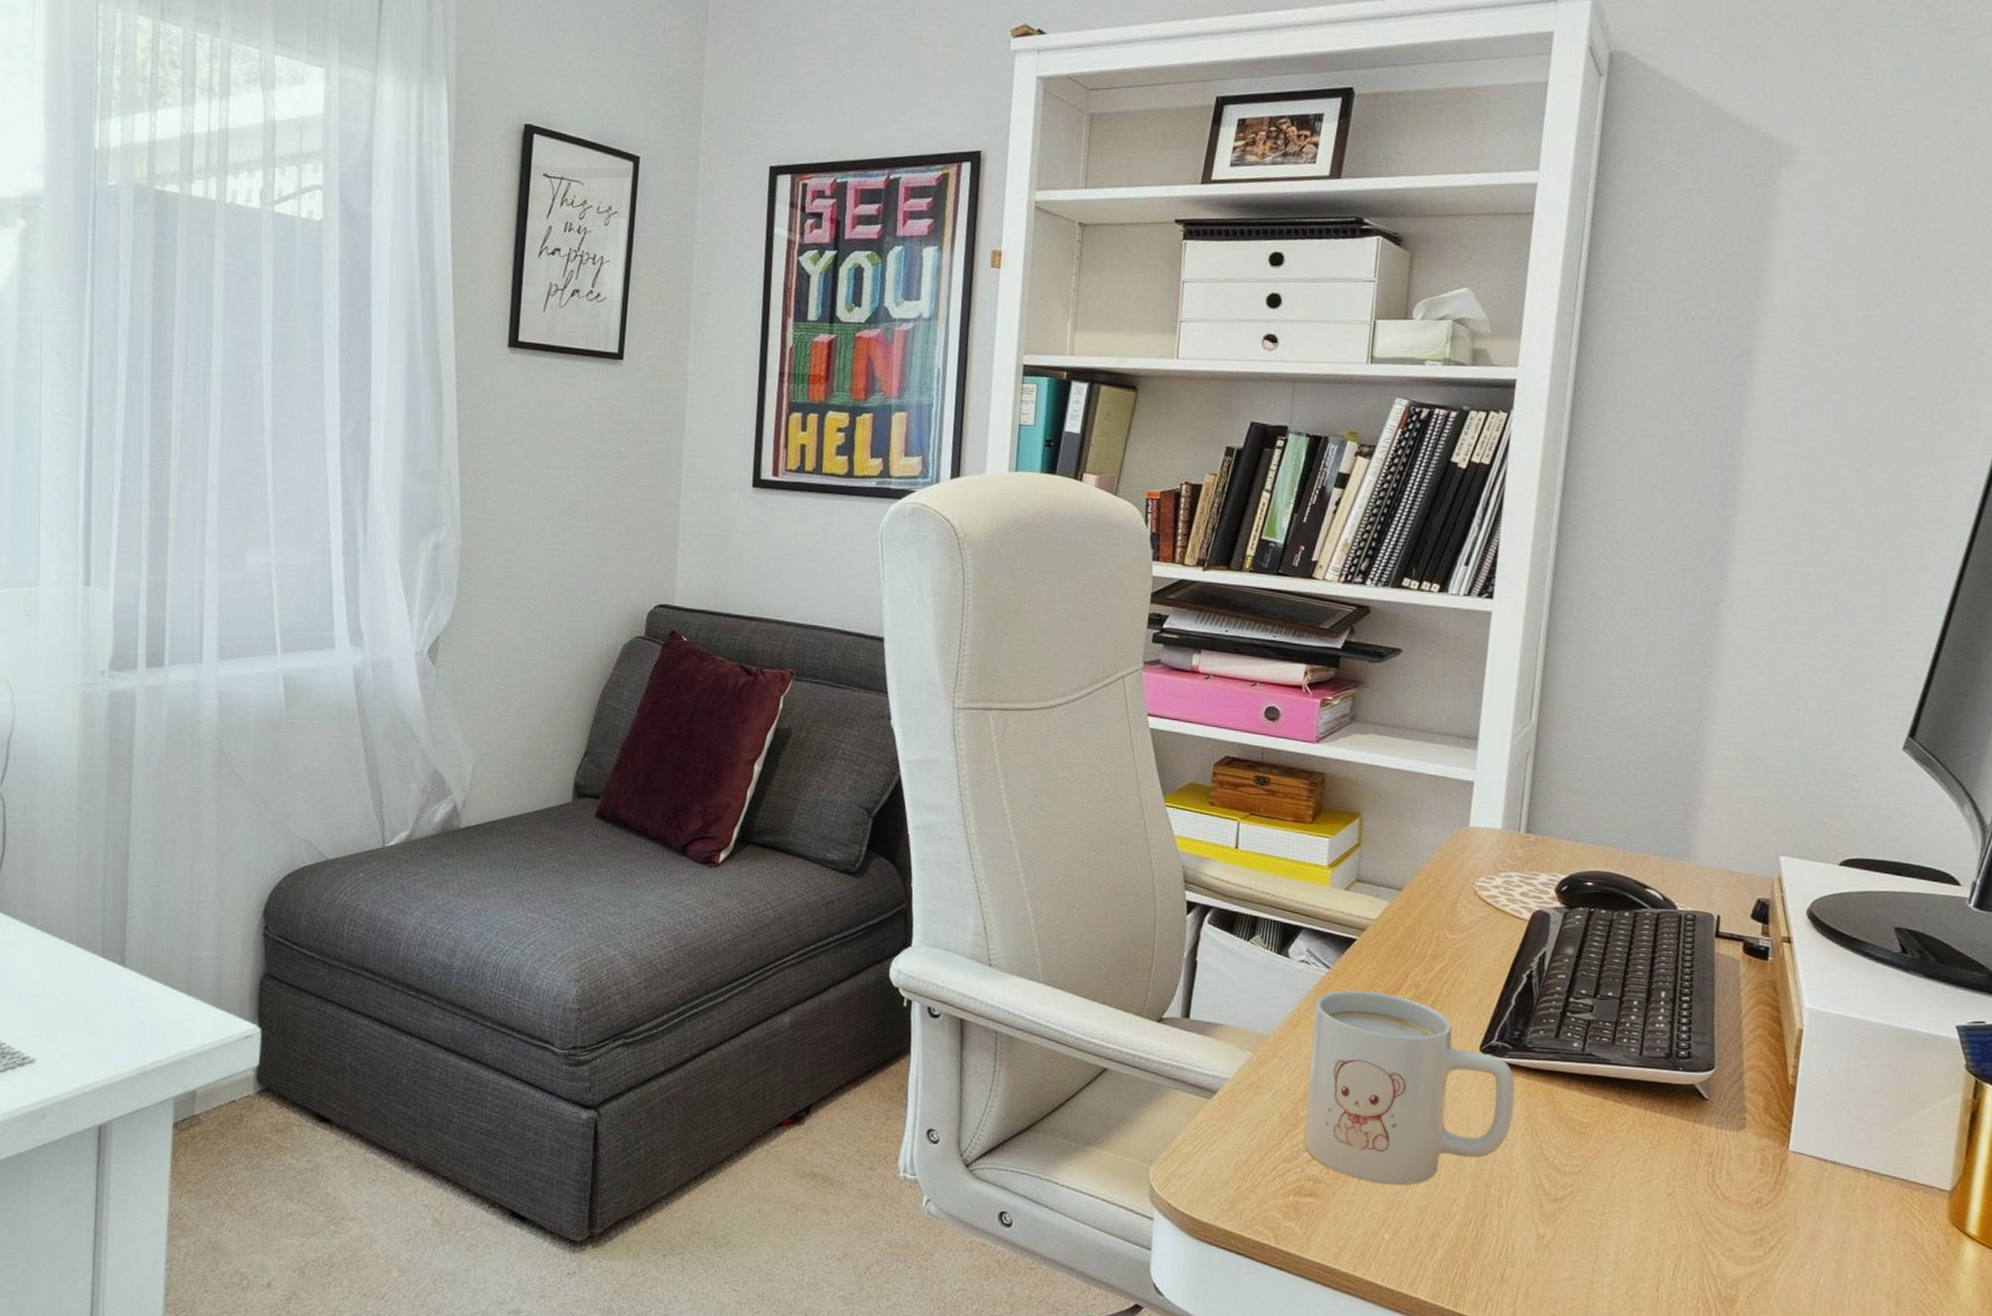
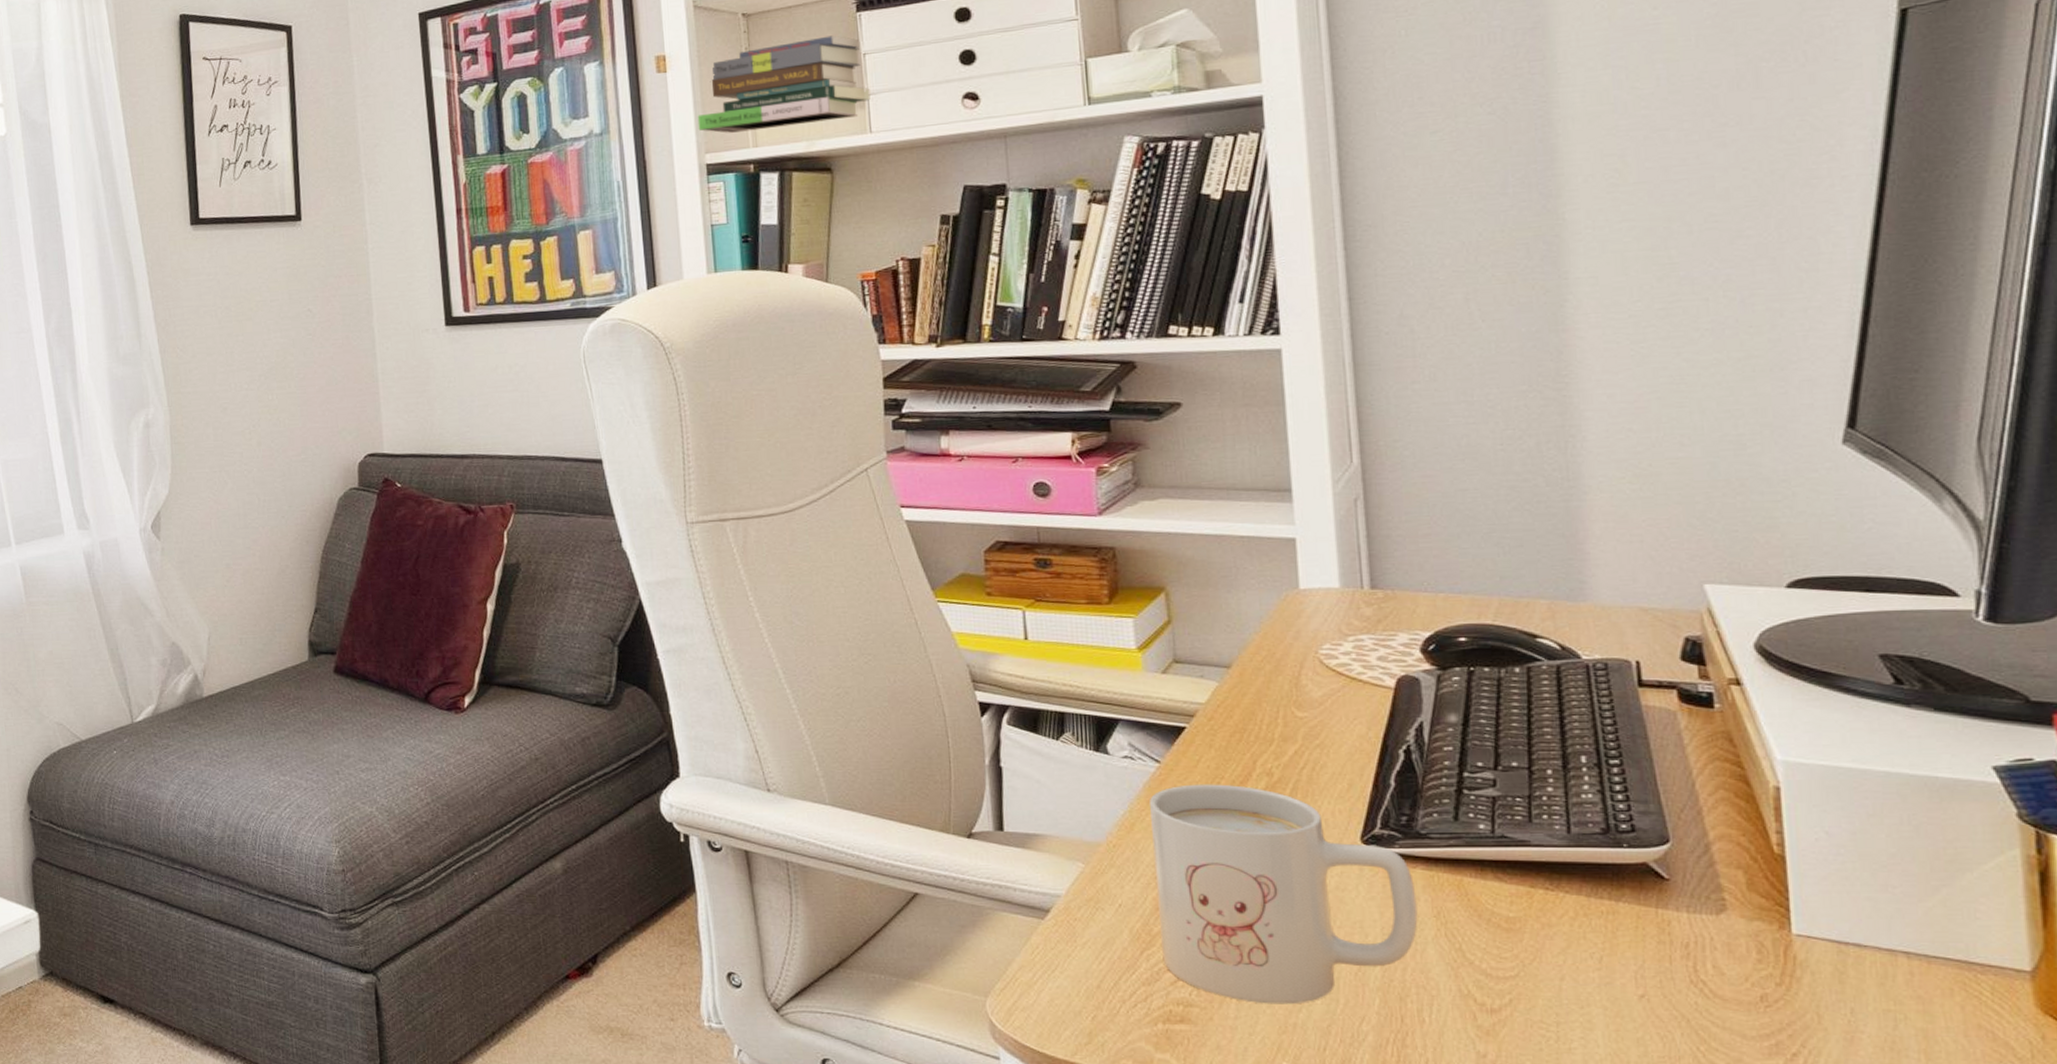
books: none [1021,258,1183,341] -> present [697,35,871,133]

